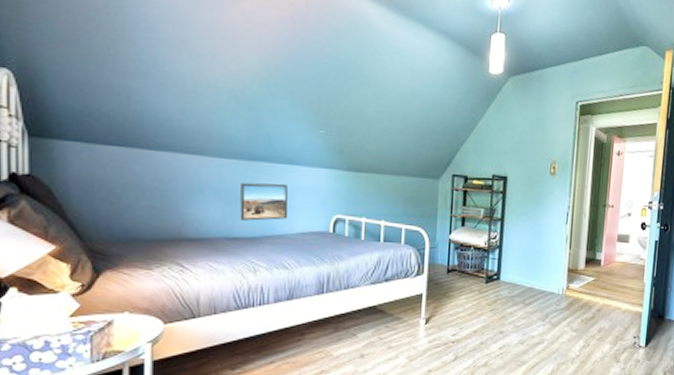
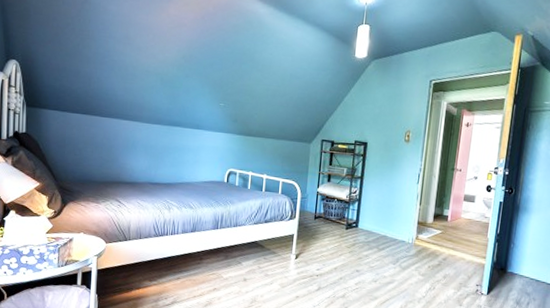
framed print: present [240,182,289,221] -> none [160,142,195,171]

